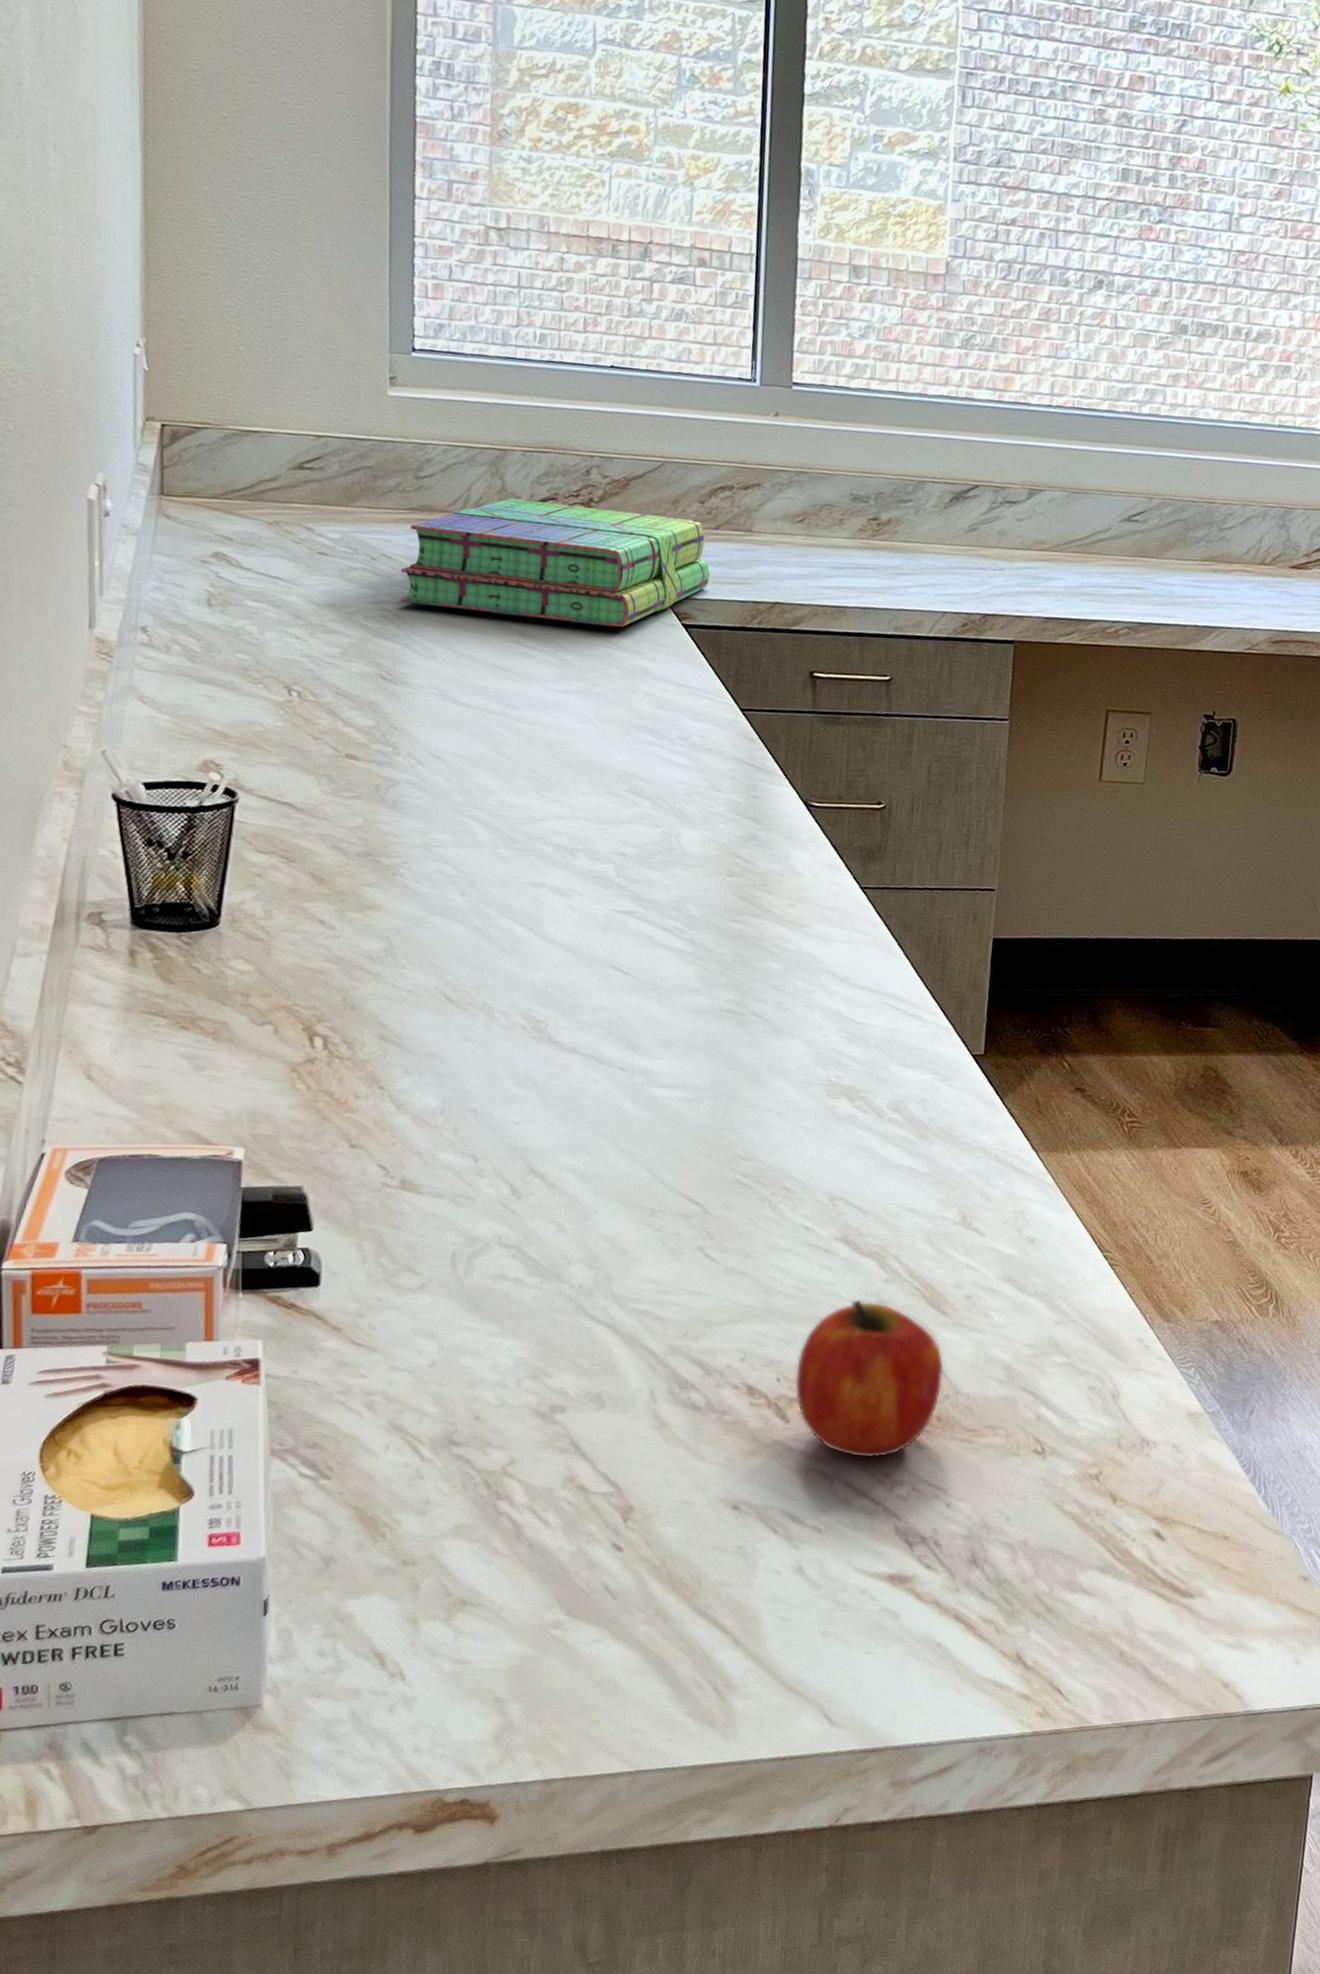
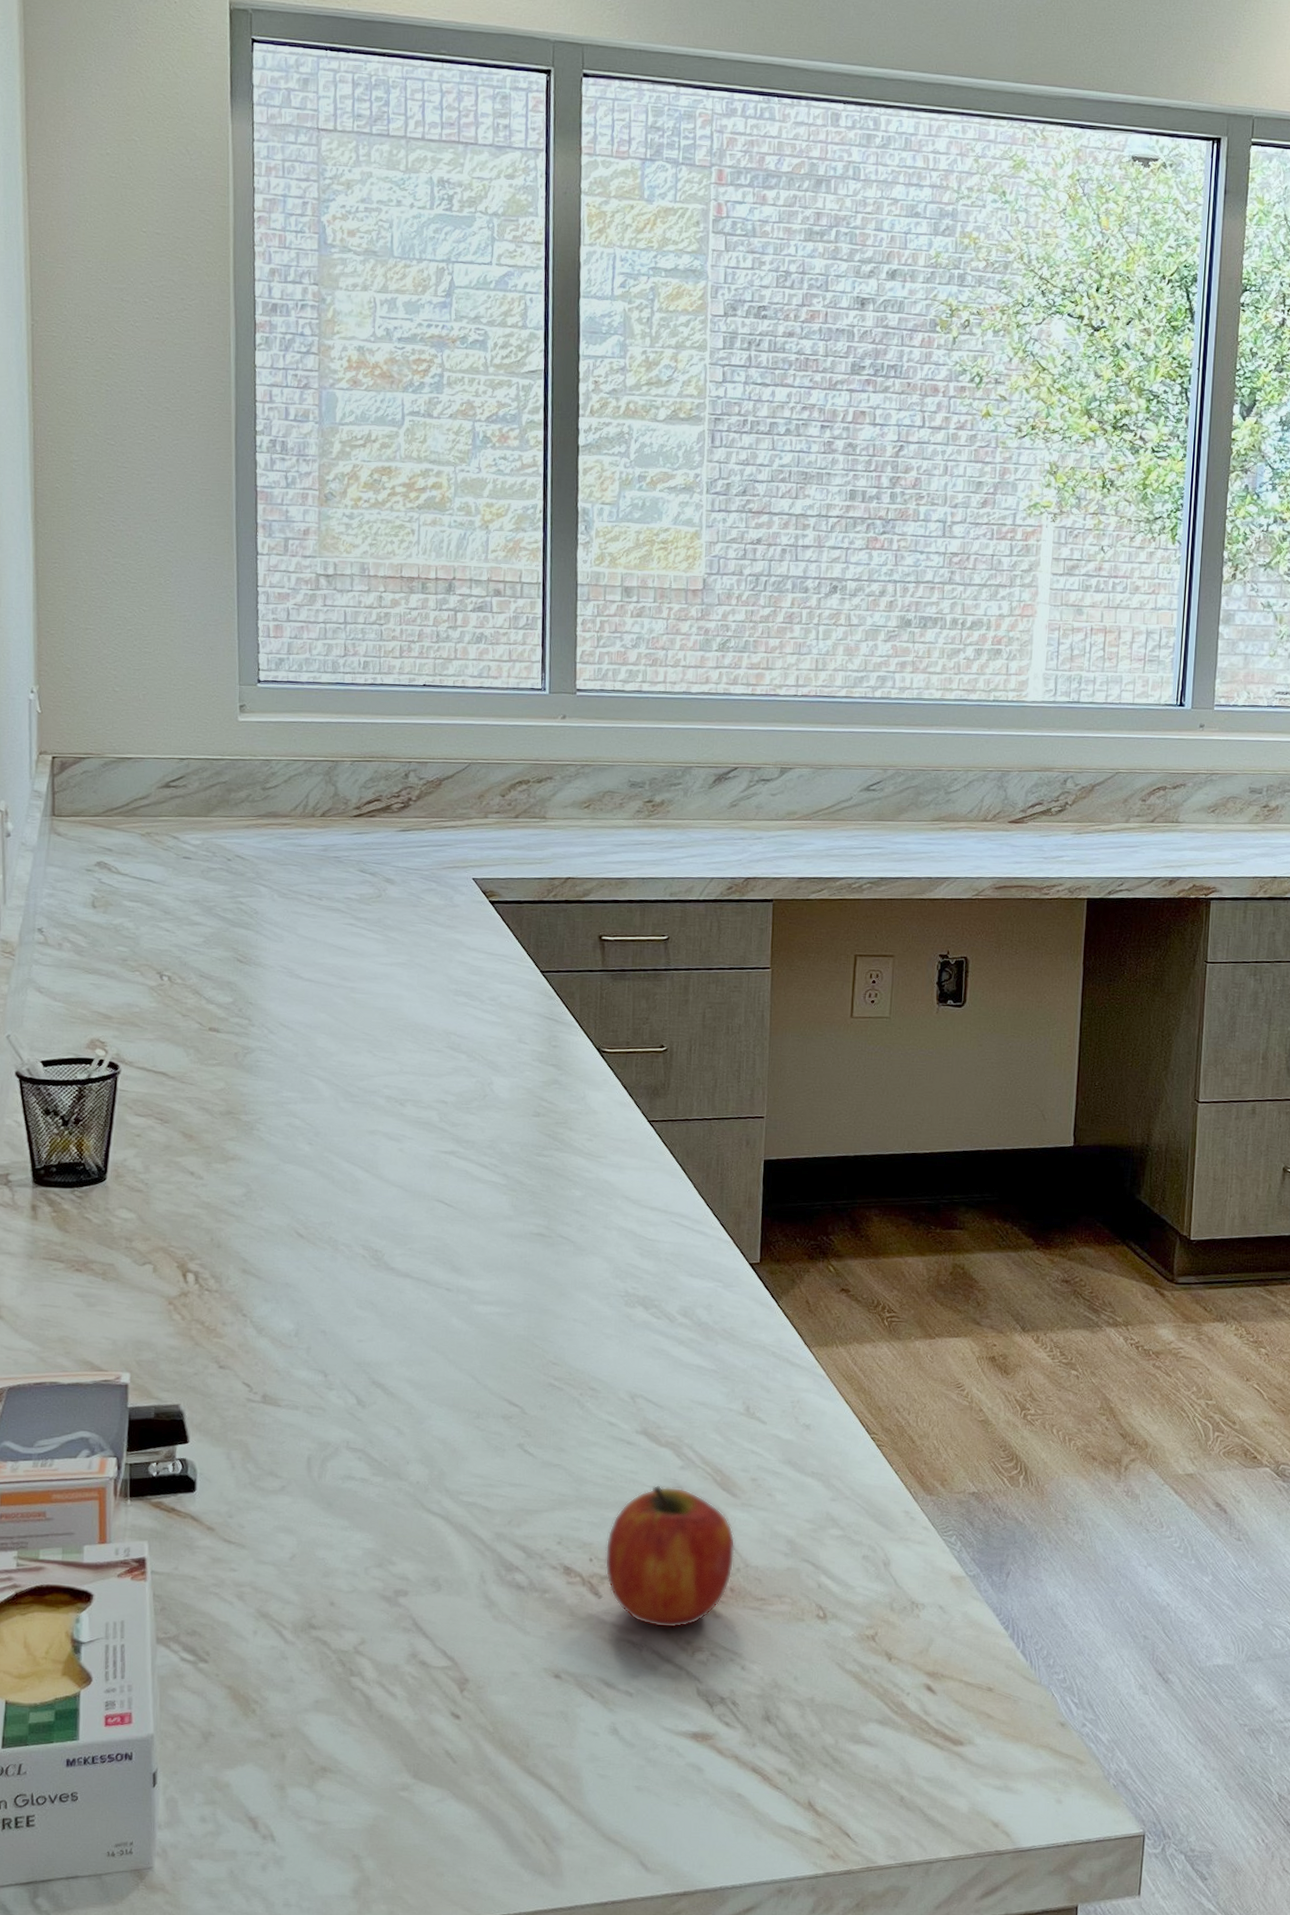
stack of books: present [400,498,710,628] -> none [252,801,511,907]

